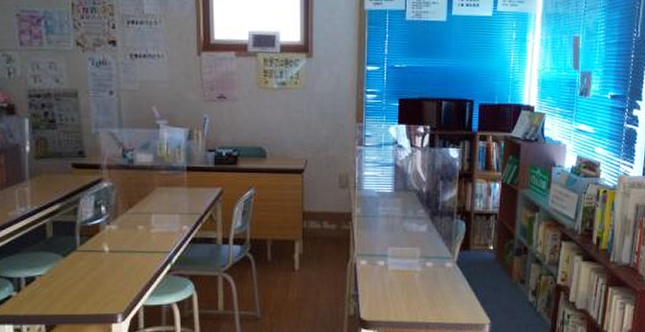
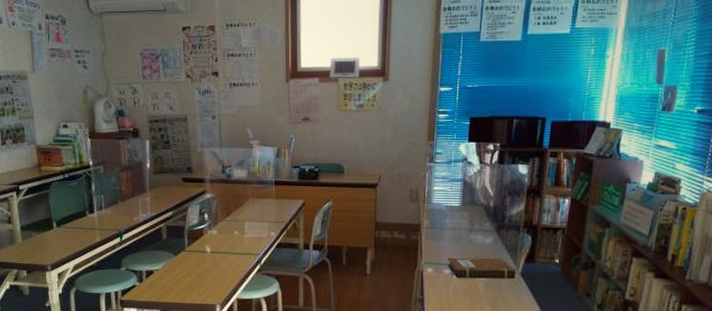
notebook: none [382,246,452,270] -> present [447,257,516,280]

